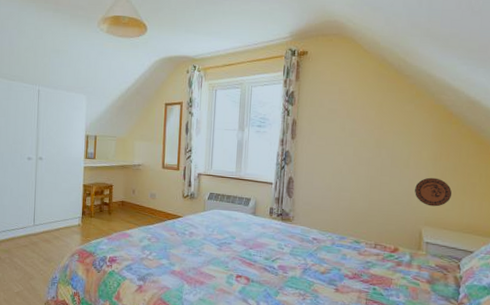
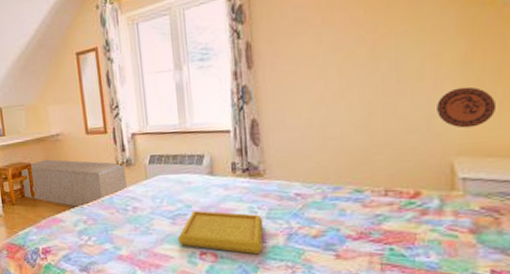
storage bench: none [103,183,189,228] -> present [22,159,127,208]
serving tray: none [221,242,287,282] -> present [177,211,264,255]

